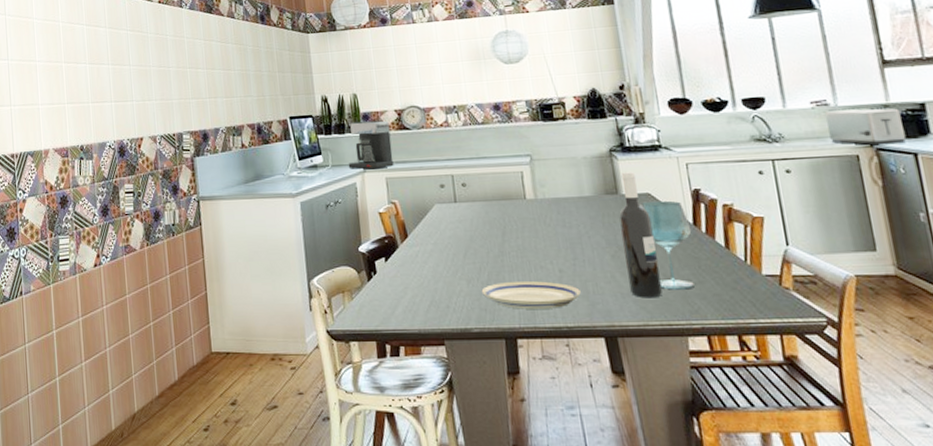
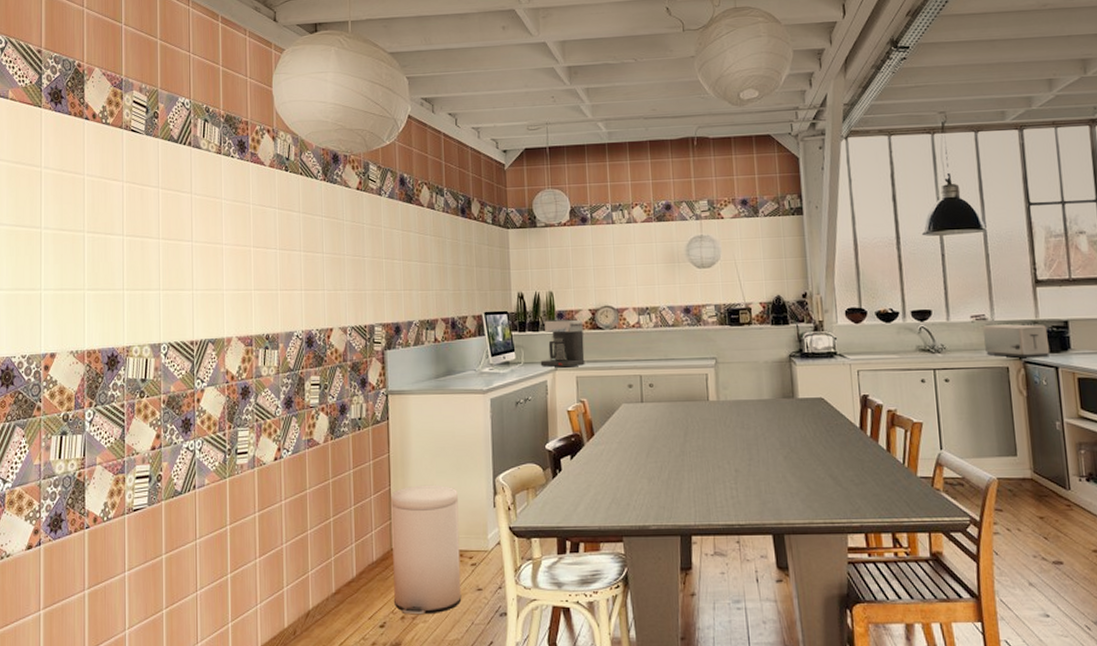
pedal bin: none [208,288,283,420] -> present [391,484,462,616]
plate: present [481,281,581,309] -> none [661,480,754,507]
wine bottle: present [618,171,662,298] -> none [793,376,828,498]
wine glass: present [640,200,695,290] -> none [814,405,858,490]

